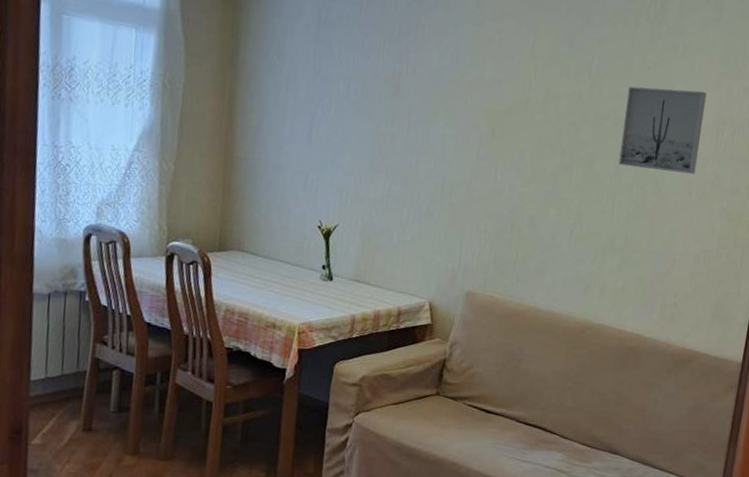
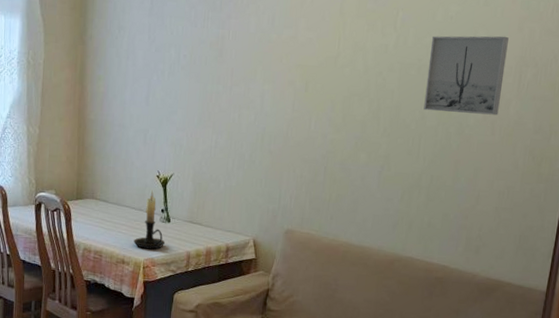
candle holder: none [287,242,326,313] -> present [133,190,166,250]

